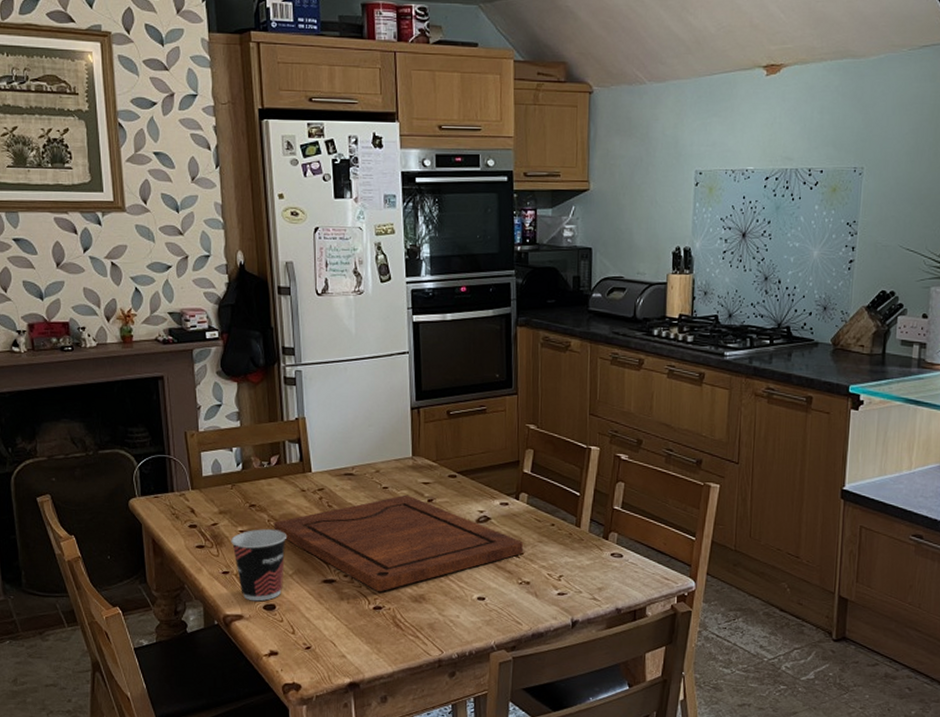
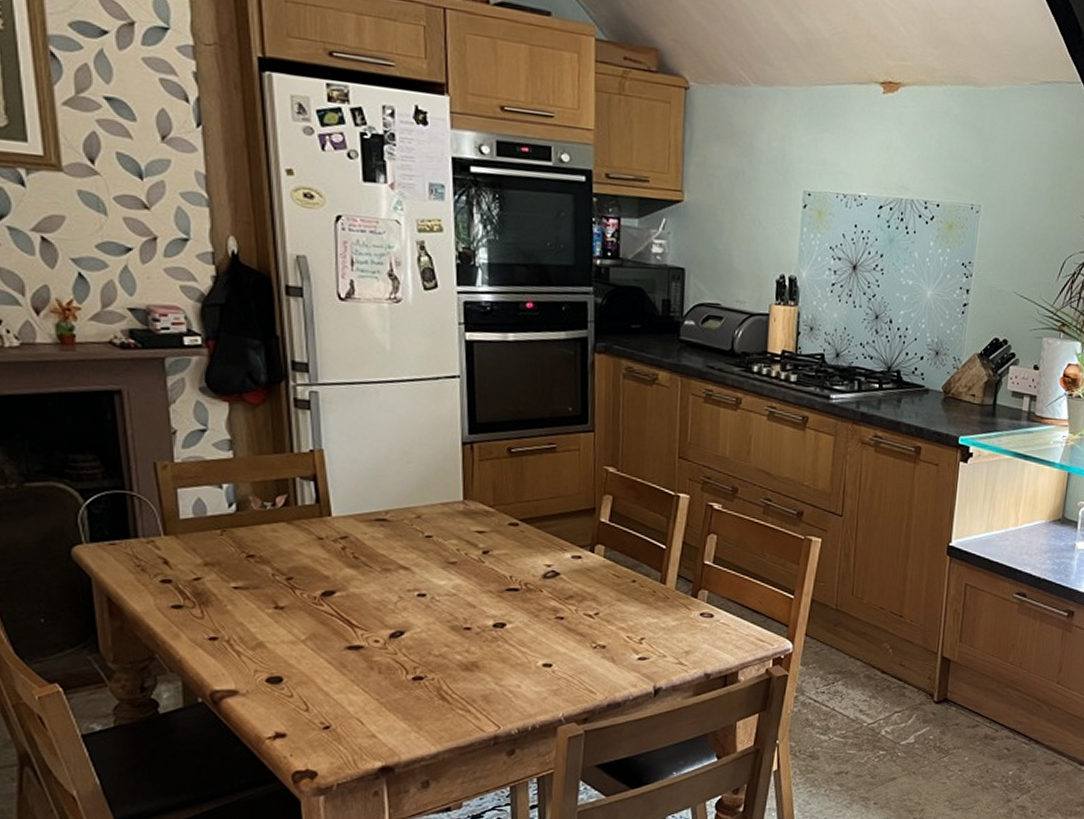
cup: present [231,529,286,602] -> none [220,585,297,673]
cutting board: present [274,494,524,592] -> none [280,545,599,660]

